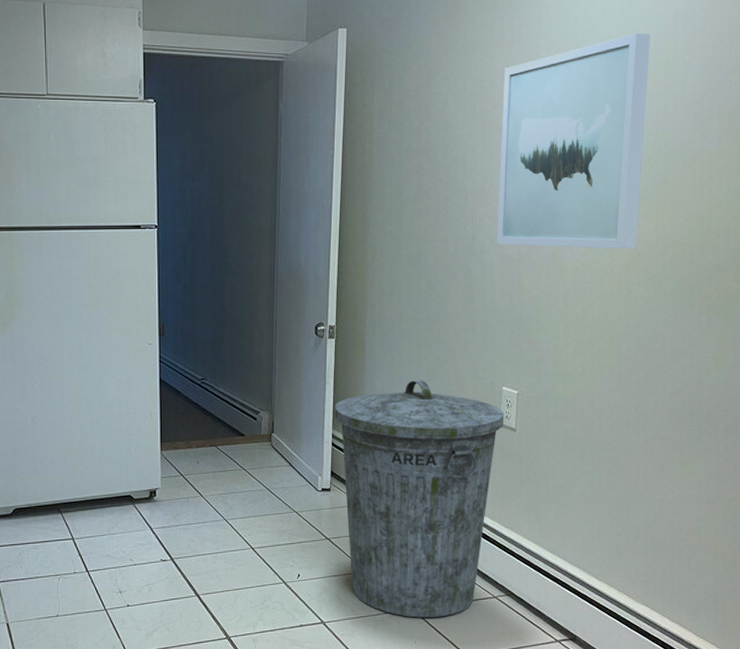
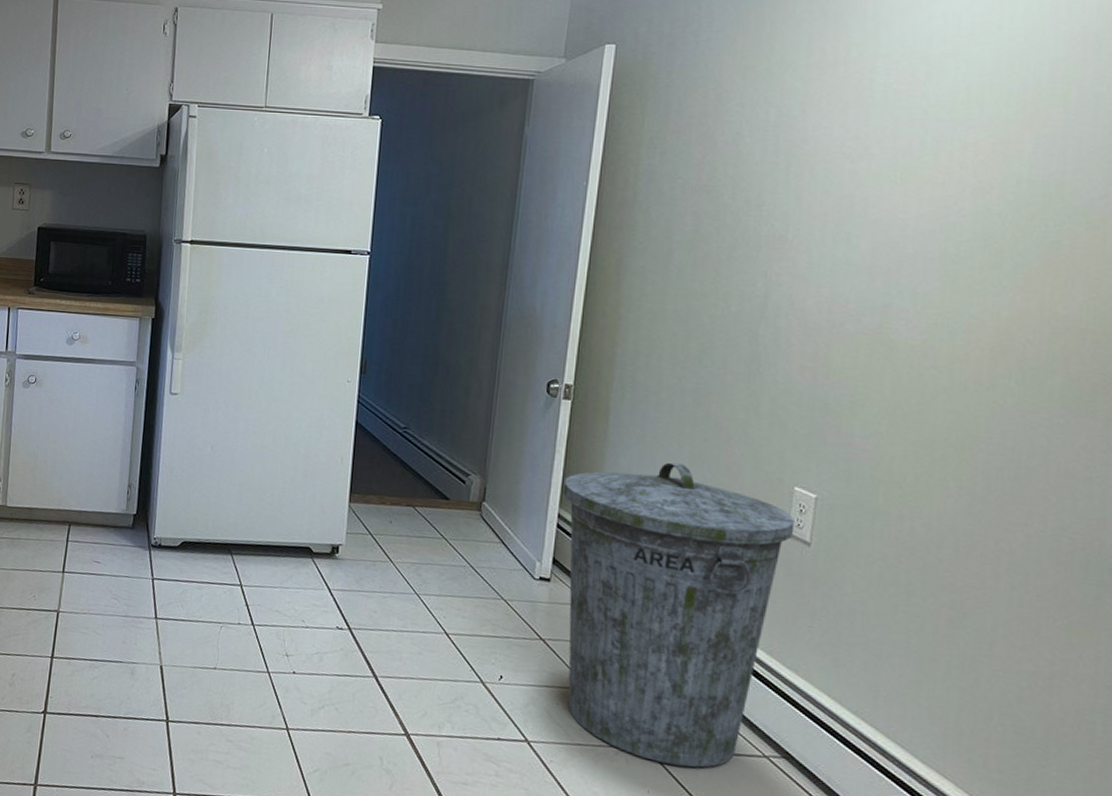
wall art: present [496,32,651,249] -> none [798,56,1044,331]

